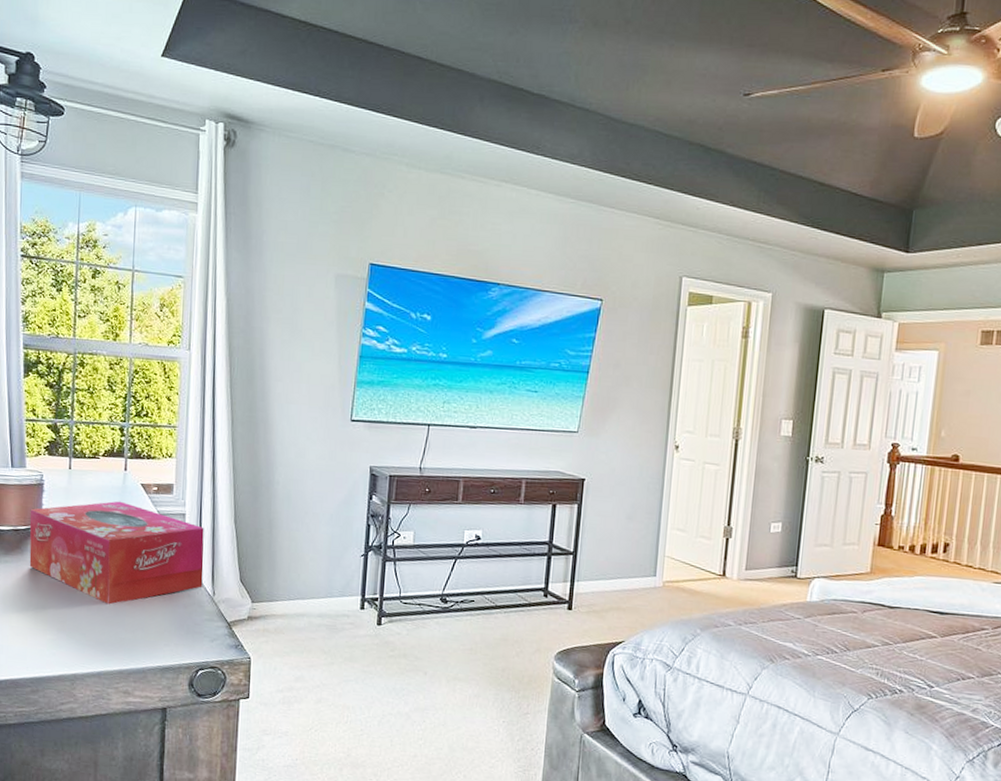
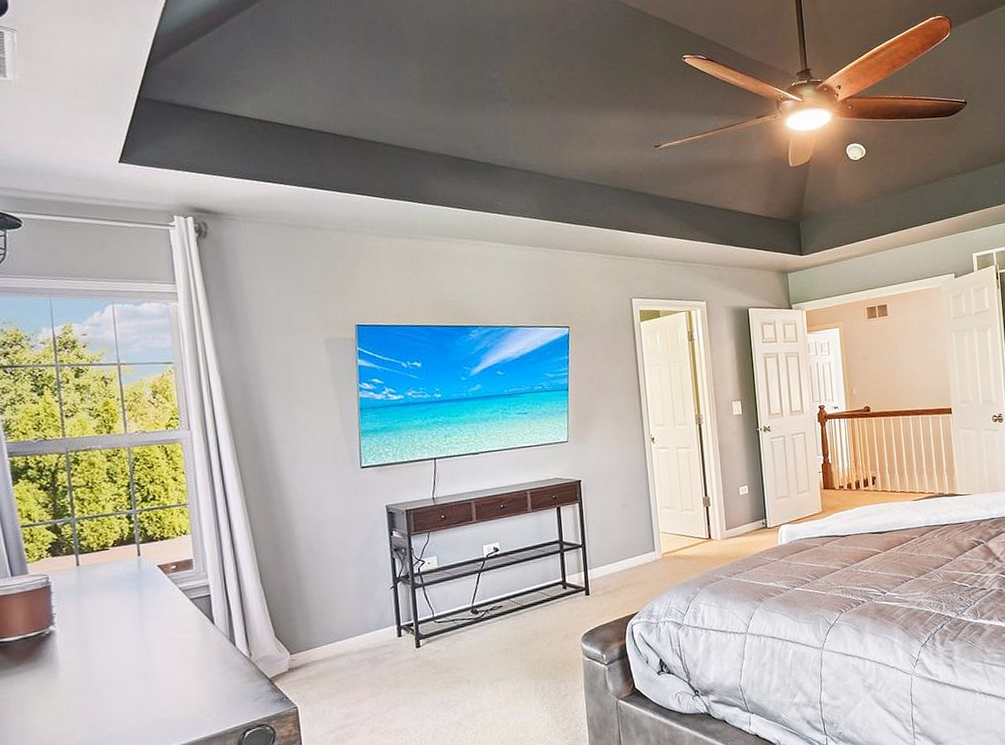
tissue box: present [29,501,204,605] -> none [39,586,238,690]

